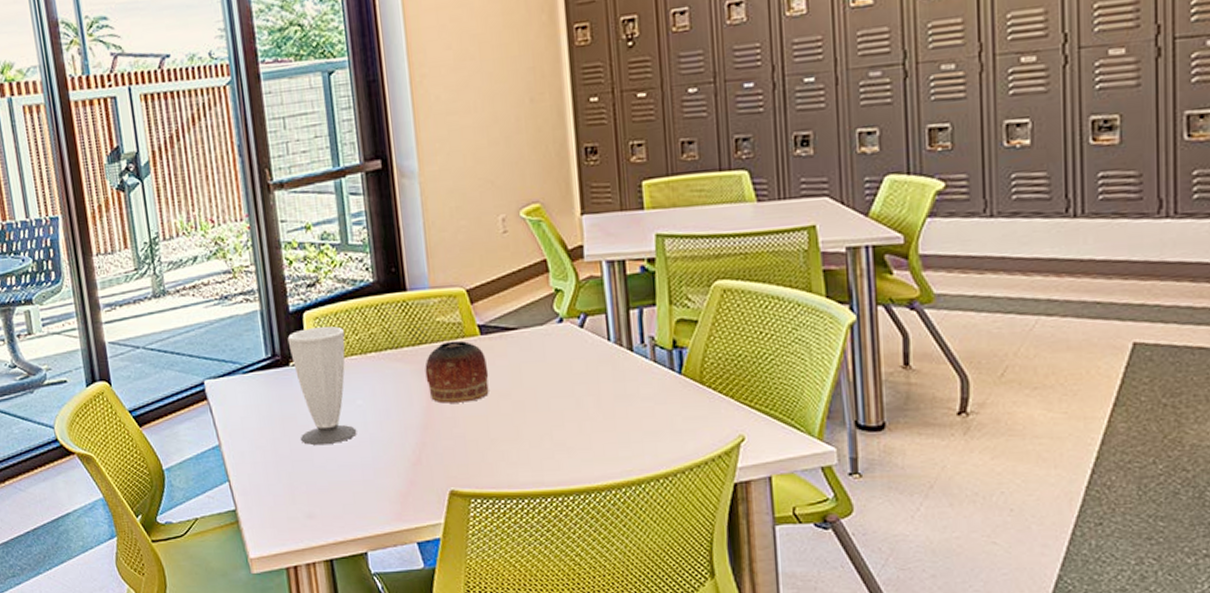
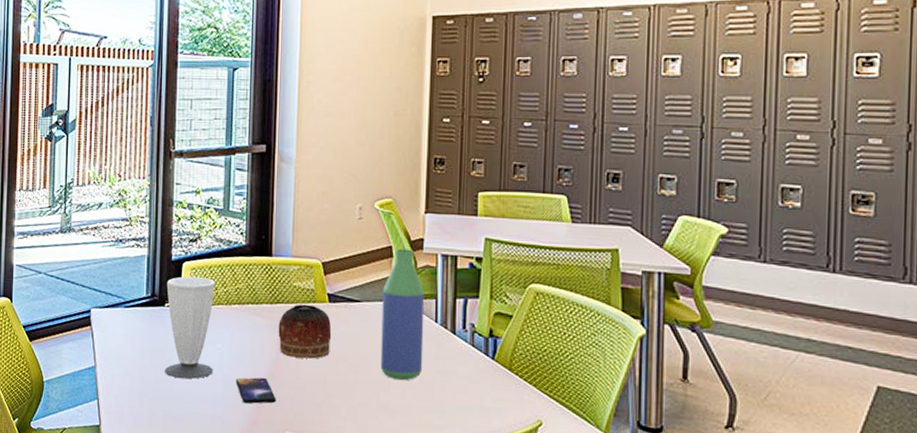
smartphone: none [384,430,434,464] -> present [236,377,276,404]
bottle: none [541,259,599,412] -> present [380,248,425,380]

